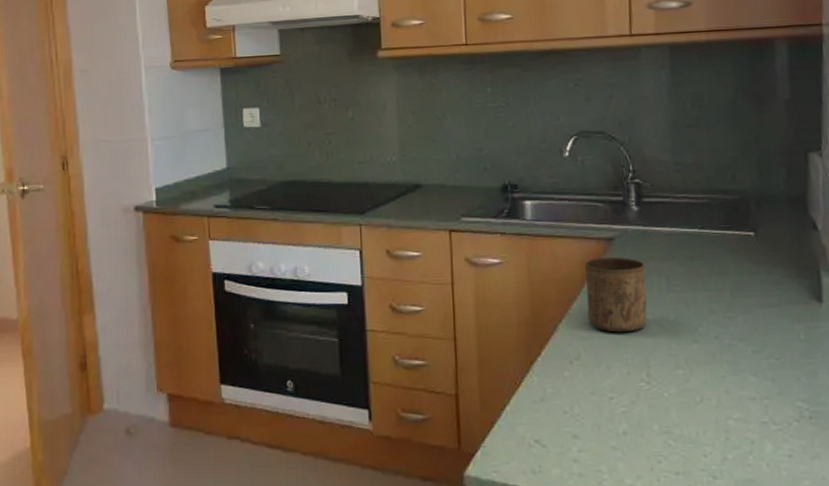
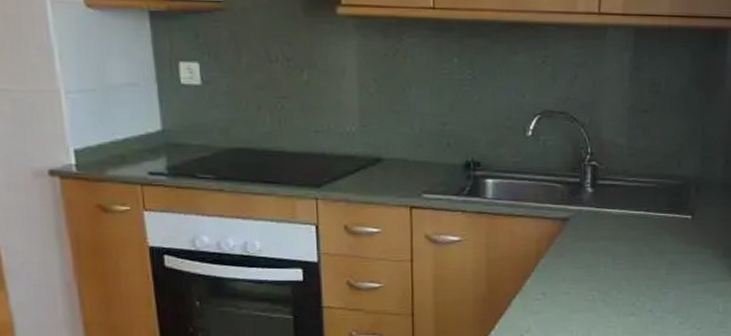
cup: present [584,256,647,333] -> none [539,236,596,307]

